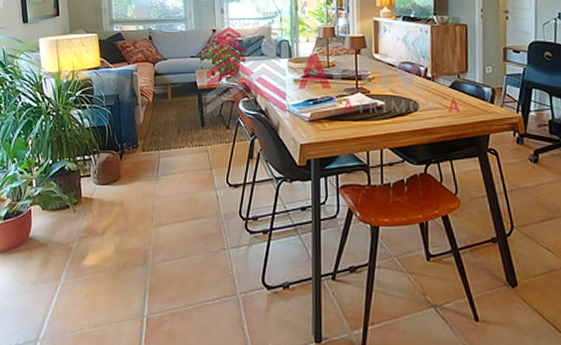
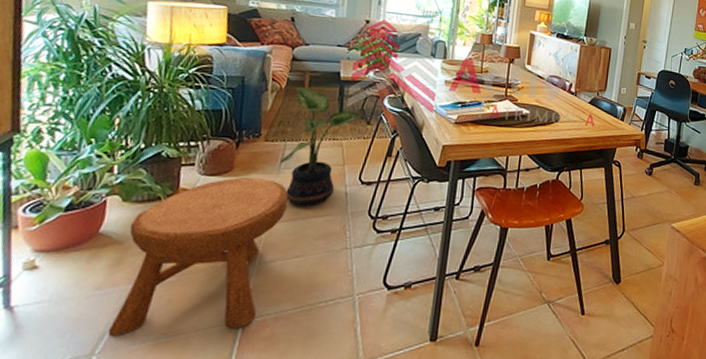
stool: none [46,184,169,326] -> present [108,176,289,337]
potted plant: none [157,98,224,210] -> present [280,86,365,207]

